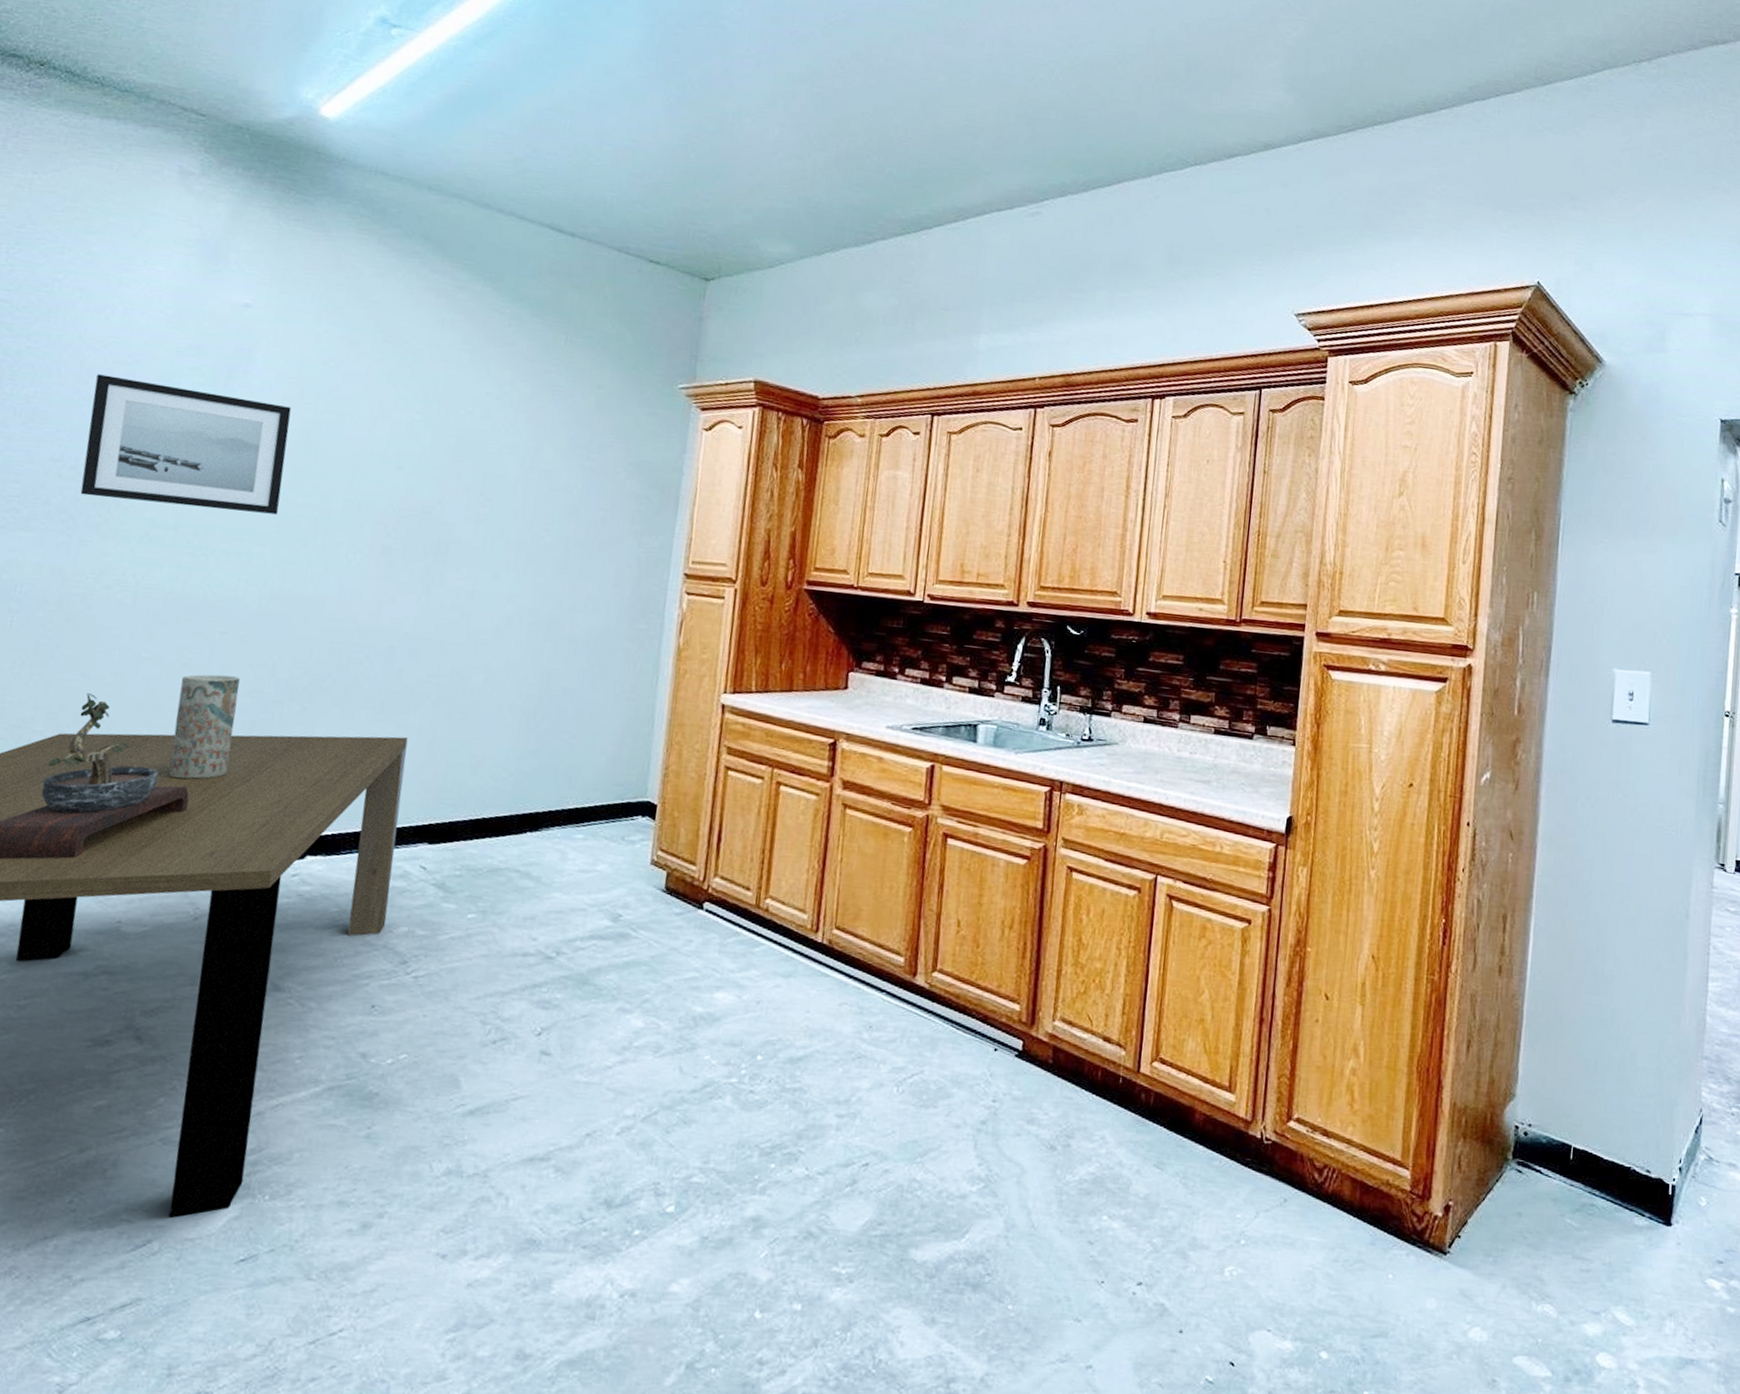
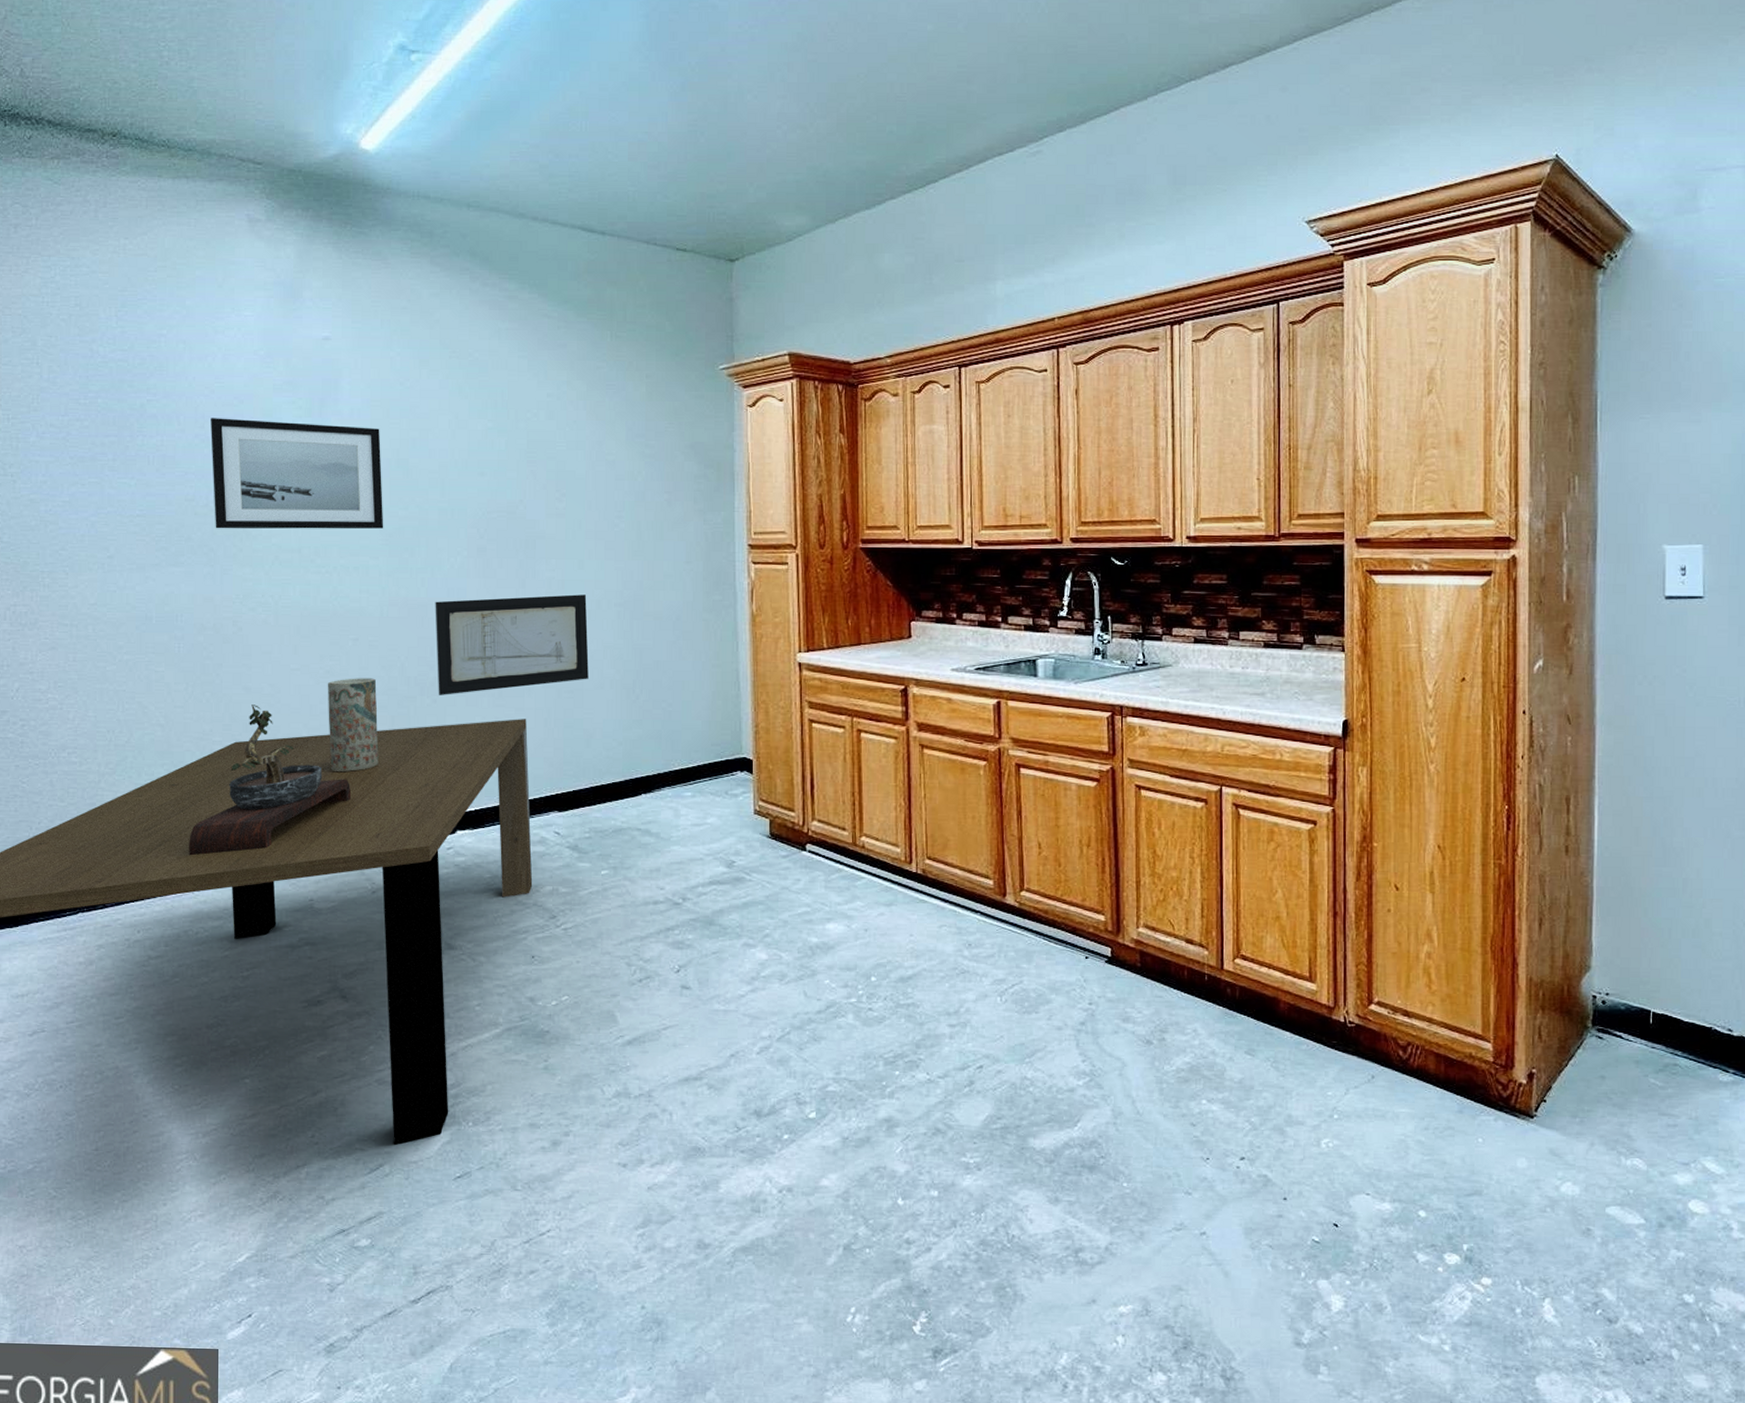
wall art: none [310,599,497,704] -> present [435,594,589,695]

